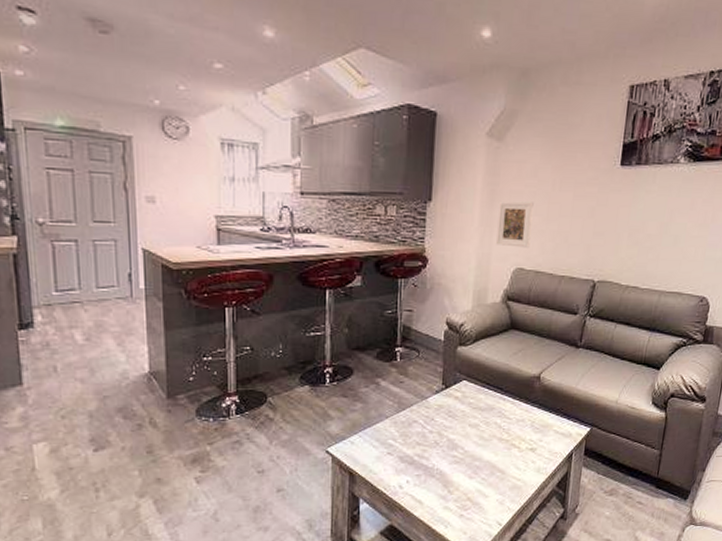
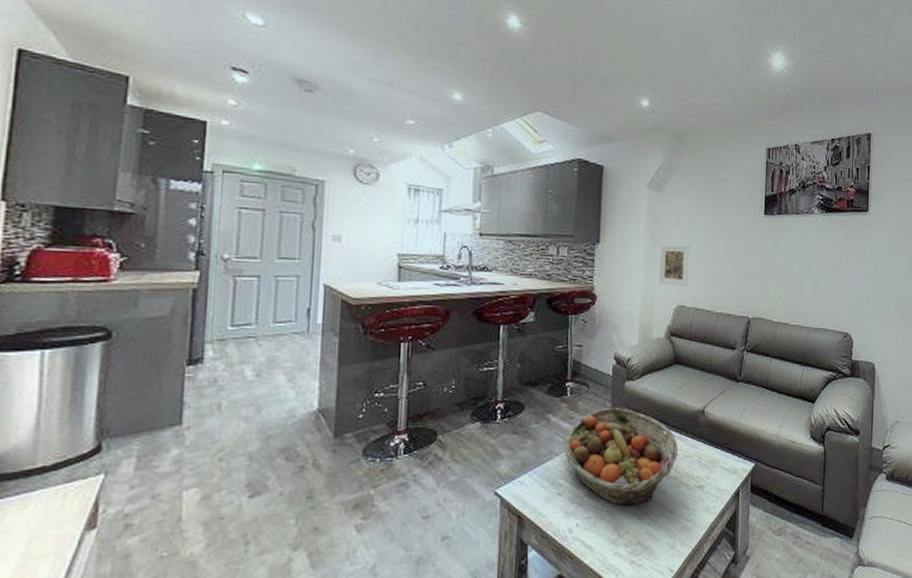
fruit basket: none [394,372,511,466] -> present [564,407,679,506]

